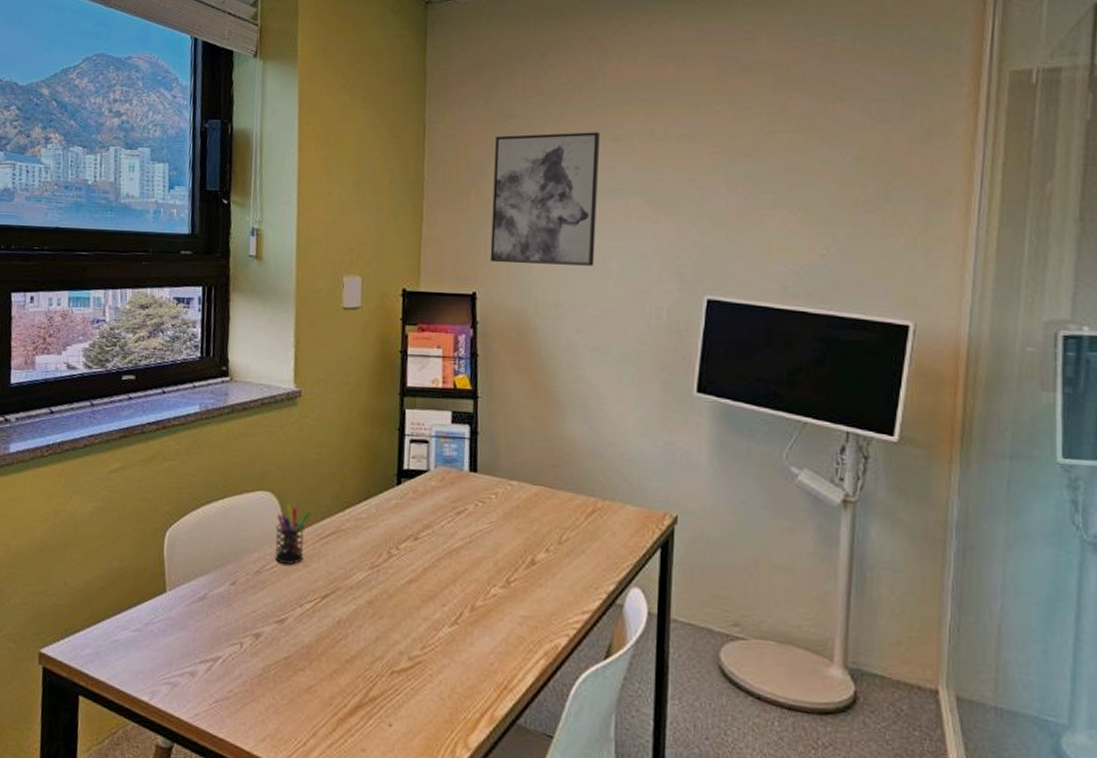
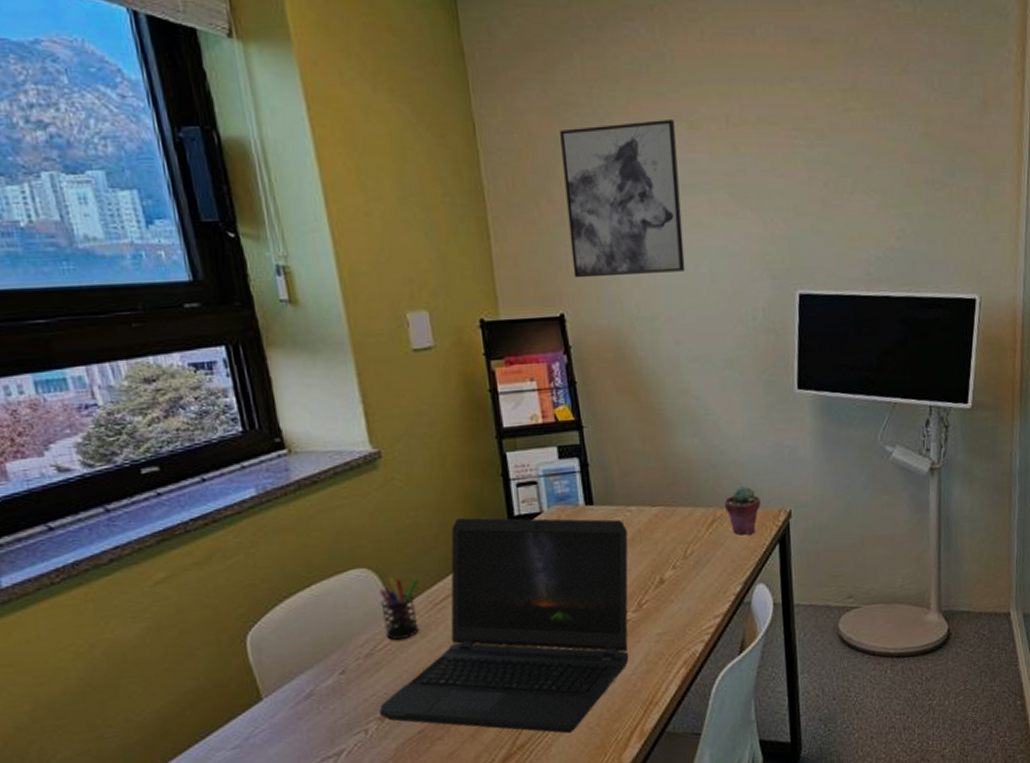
laptop computer: none [255,461,506,698] -> present [378,517,630,734]
potted succulent: none [607,481,645,533] -> present [725,486,761,535]

